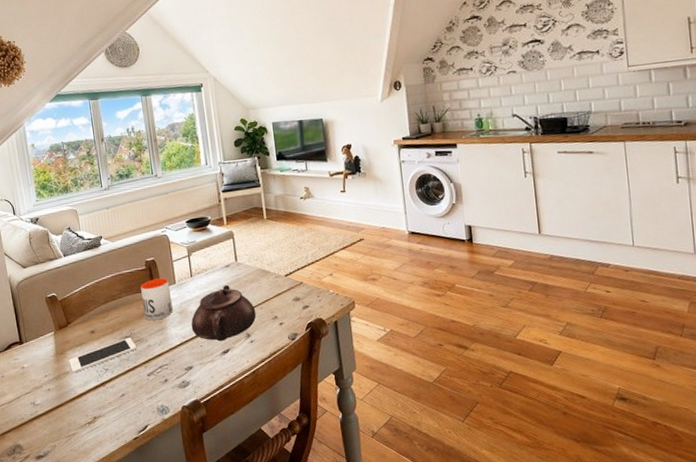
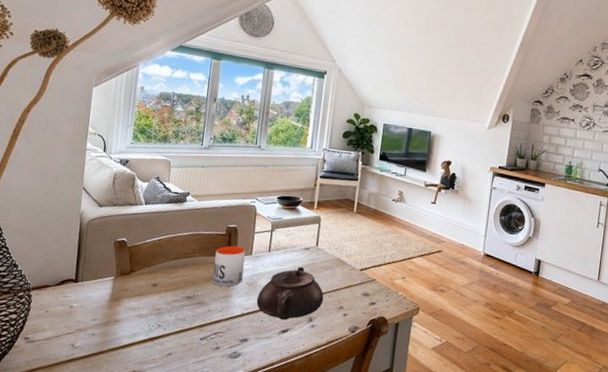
cell phone: present [69,338,137,373] -> none [121,298,197,323]

